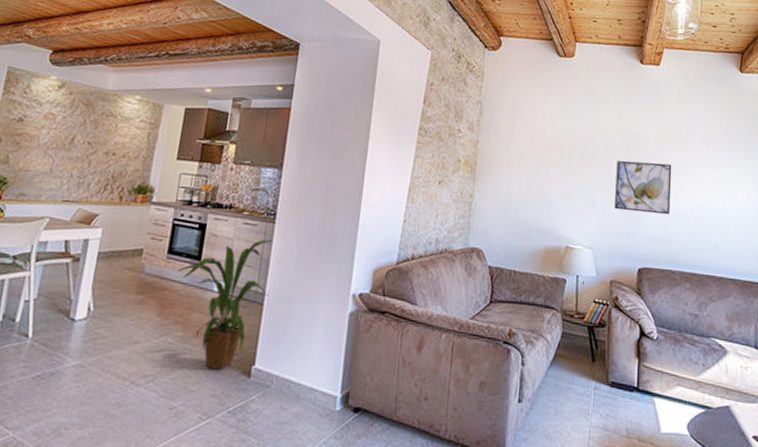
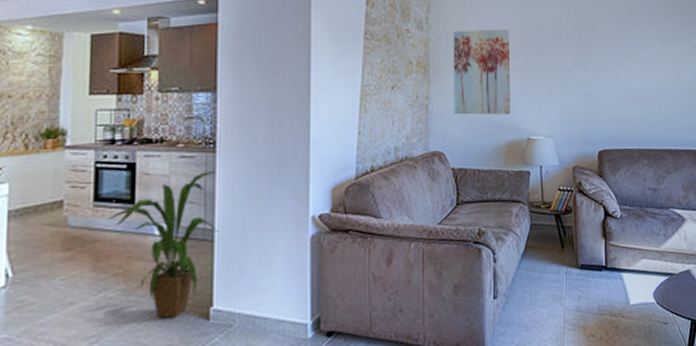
wall art: none [496,135,558,221] -> present [453,28,511,115]
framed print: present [615,160,672,215] -> none [570,44,625,96]

